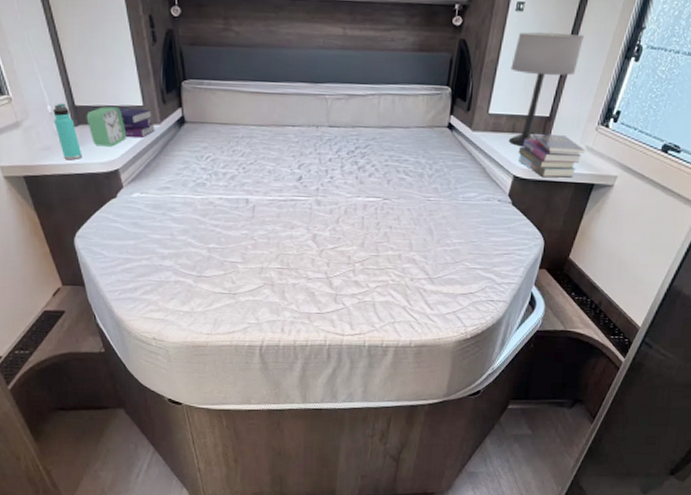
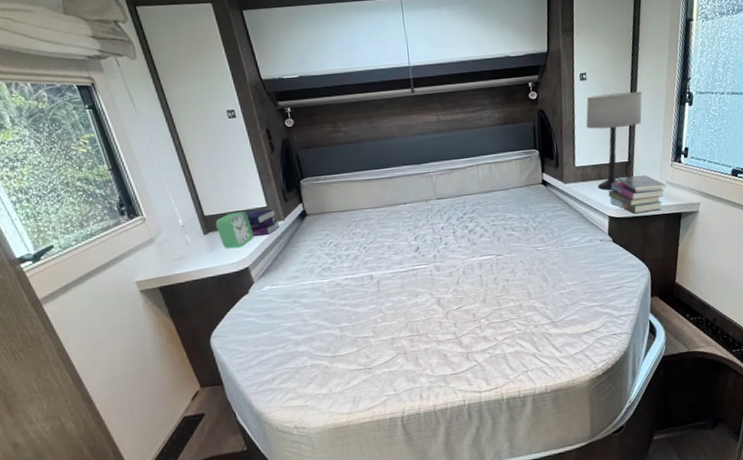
thermos bottle: present [53,103,82,160] -> none [184,215,214,266]

